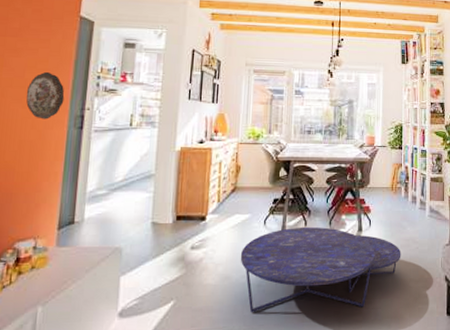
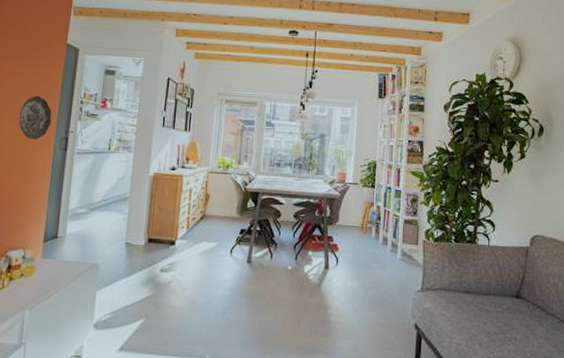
nesting table: present [240,227,401,313] -> none [206,259,369,346]

